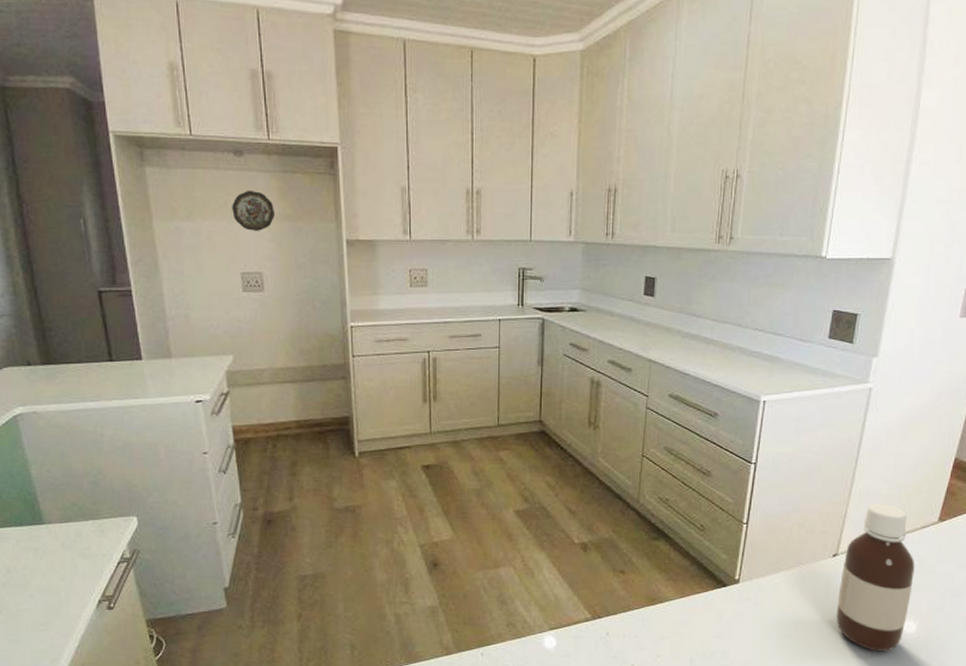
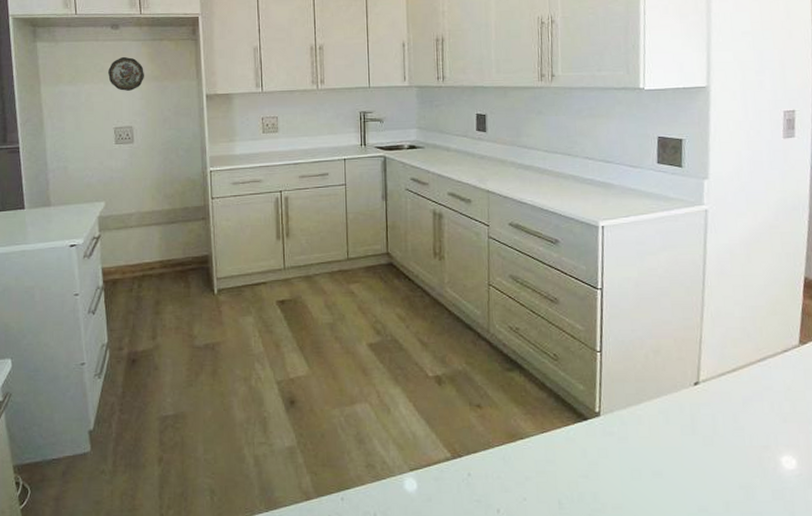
bottle: present [836,504,915,651] -> none [706,327,785,491]

